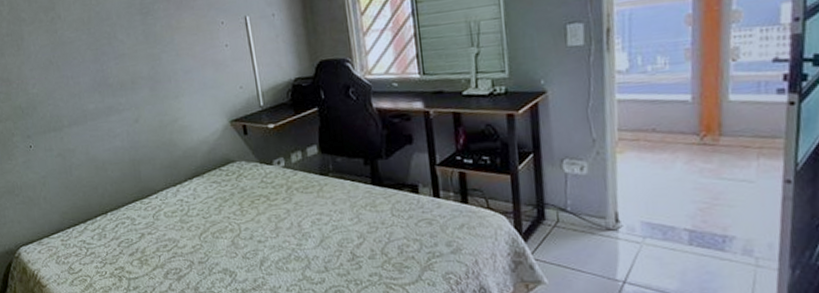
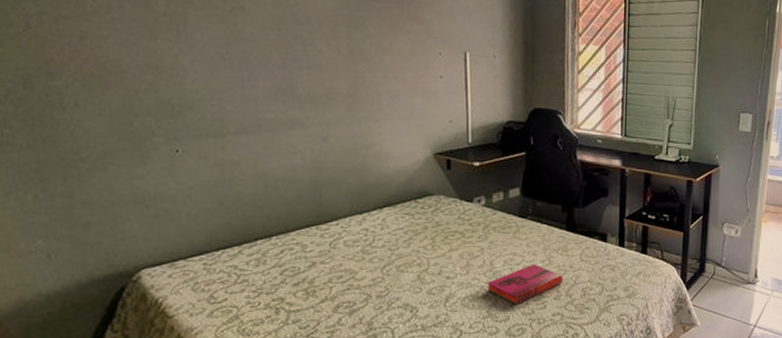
hardback book: none [298,222,375,266] -> present [487,264,563,305]

